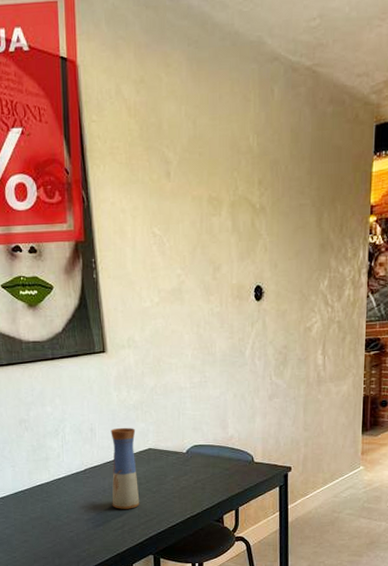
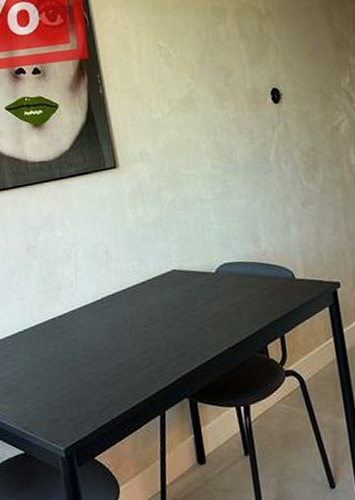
vase: present [110,427,140,509] -> none [128,247,168,344]

